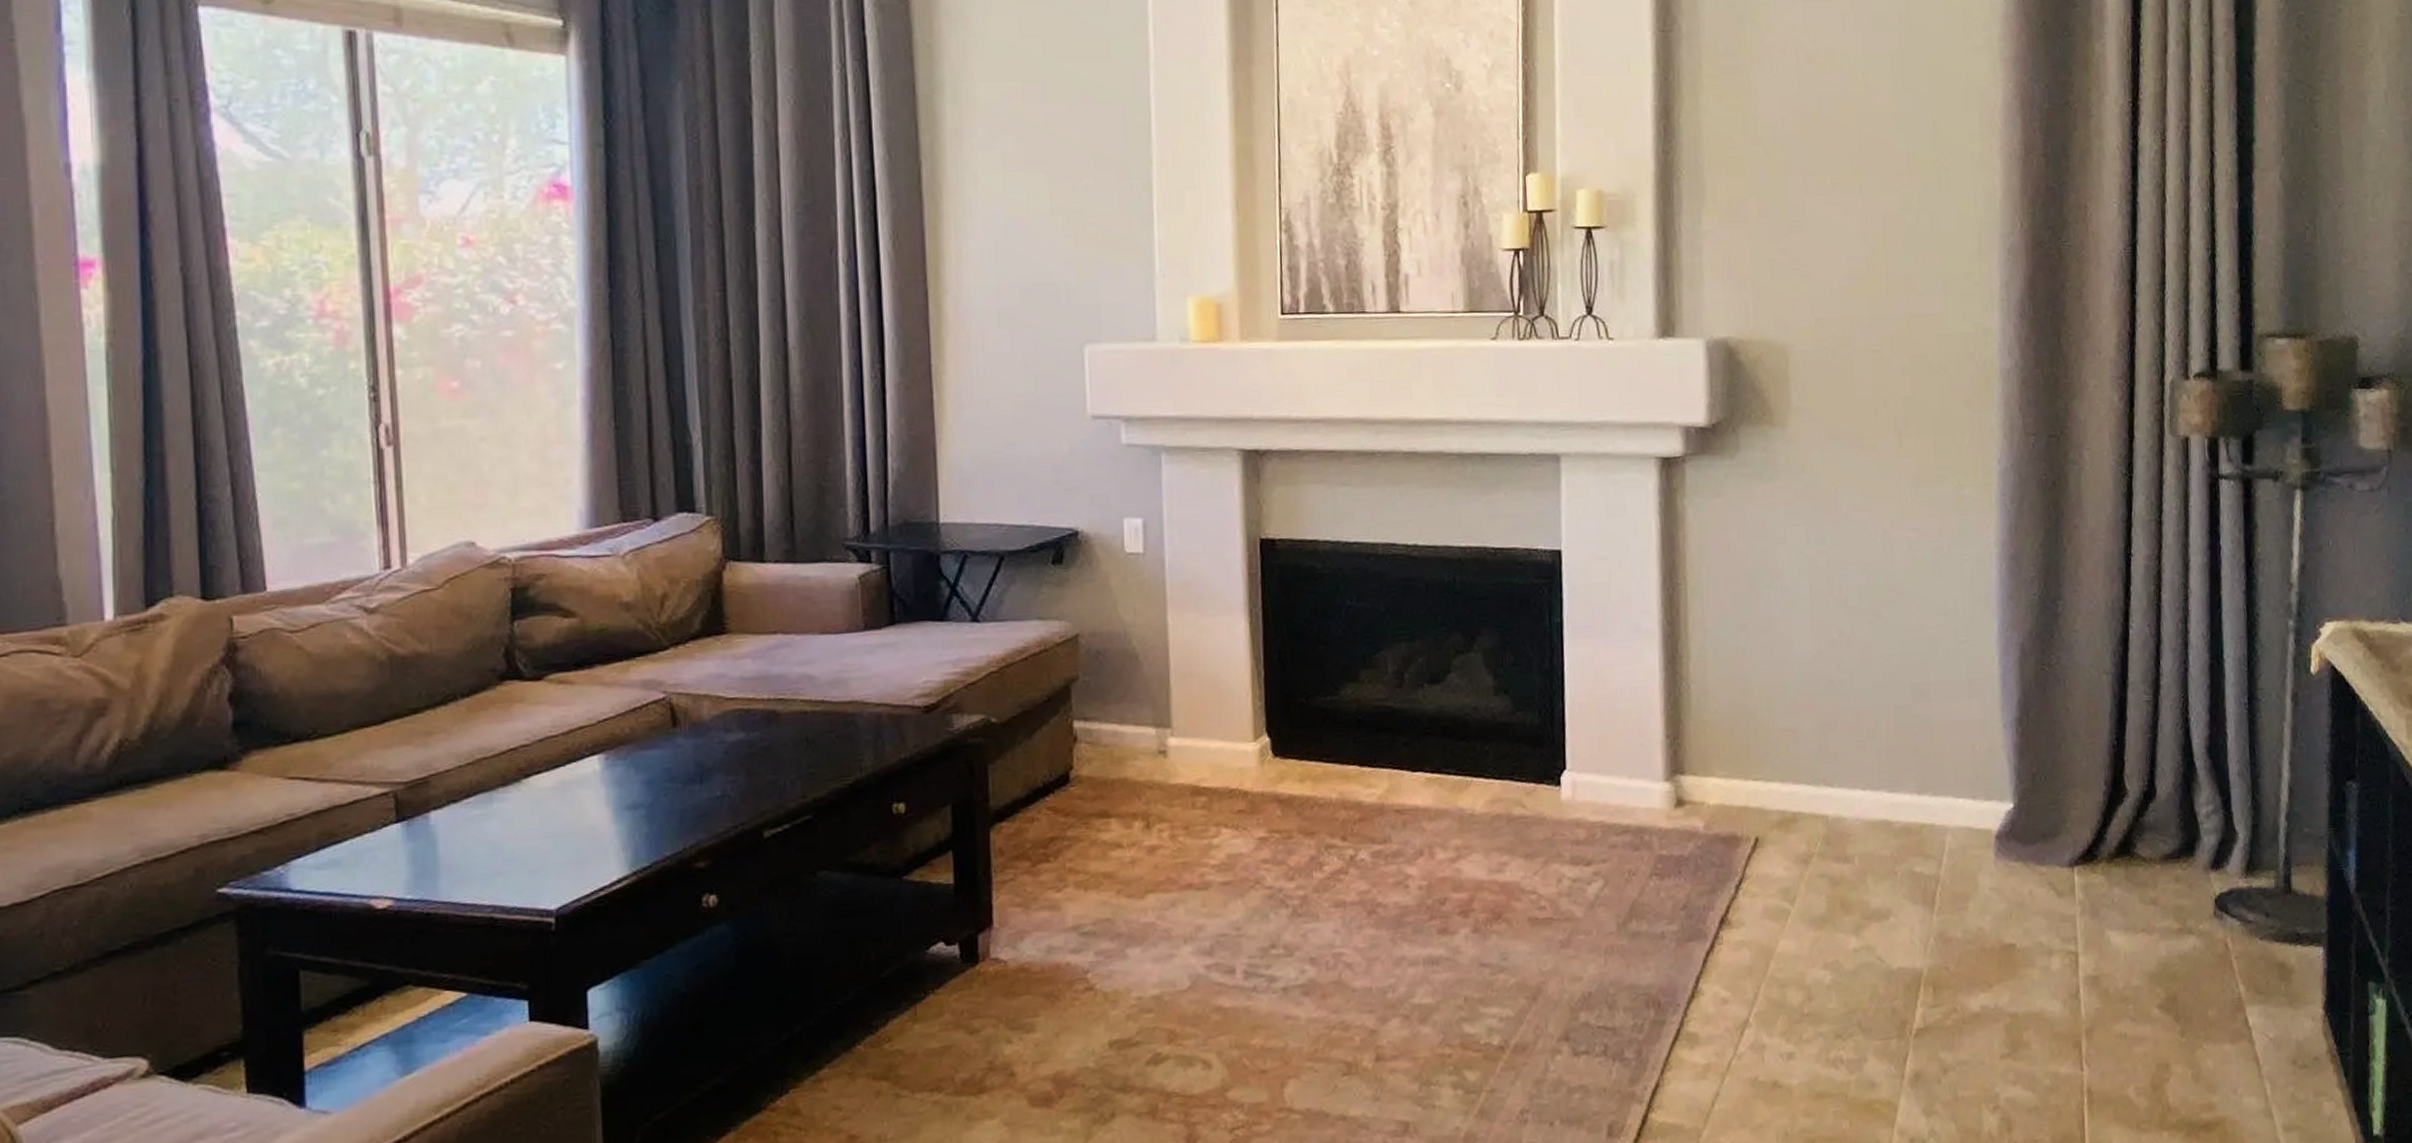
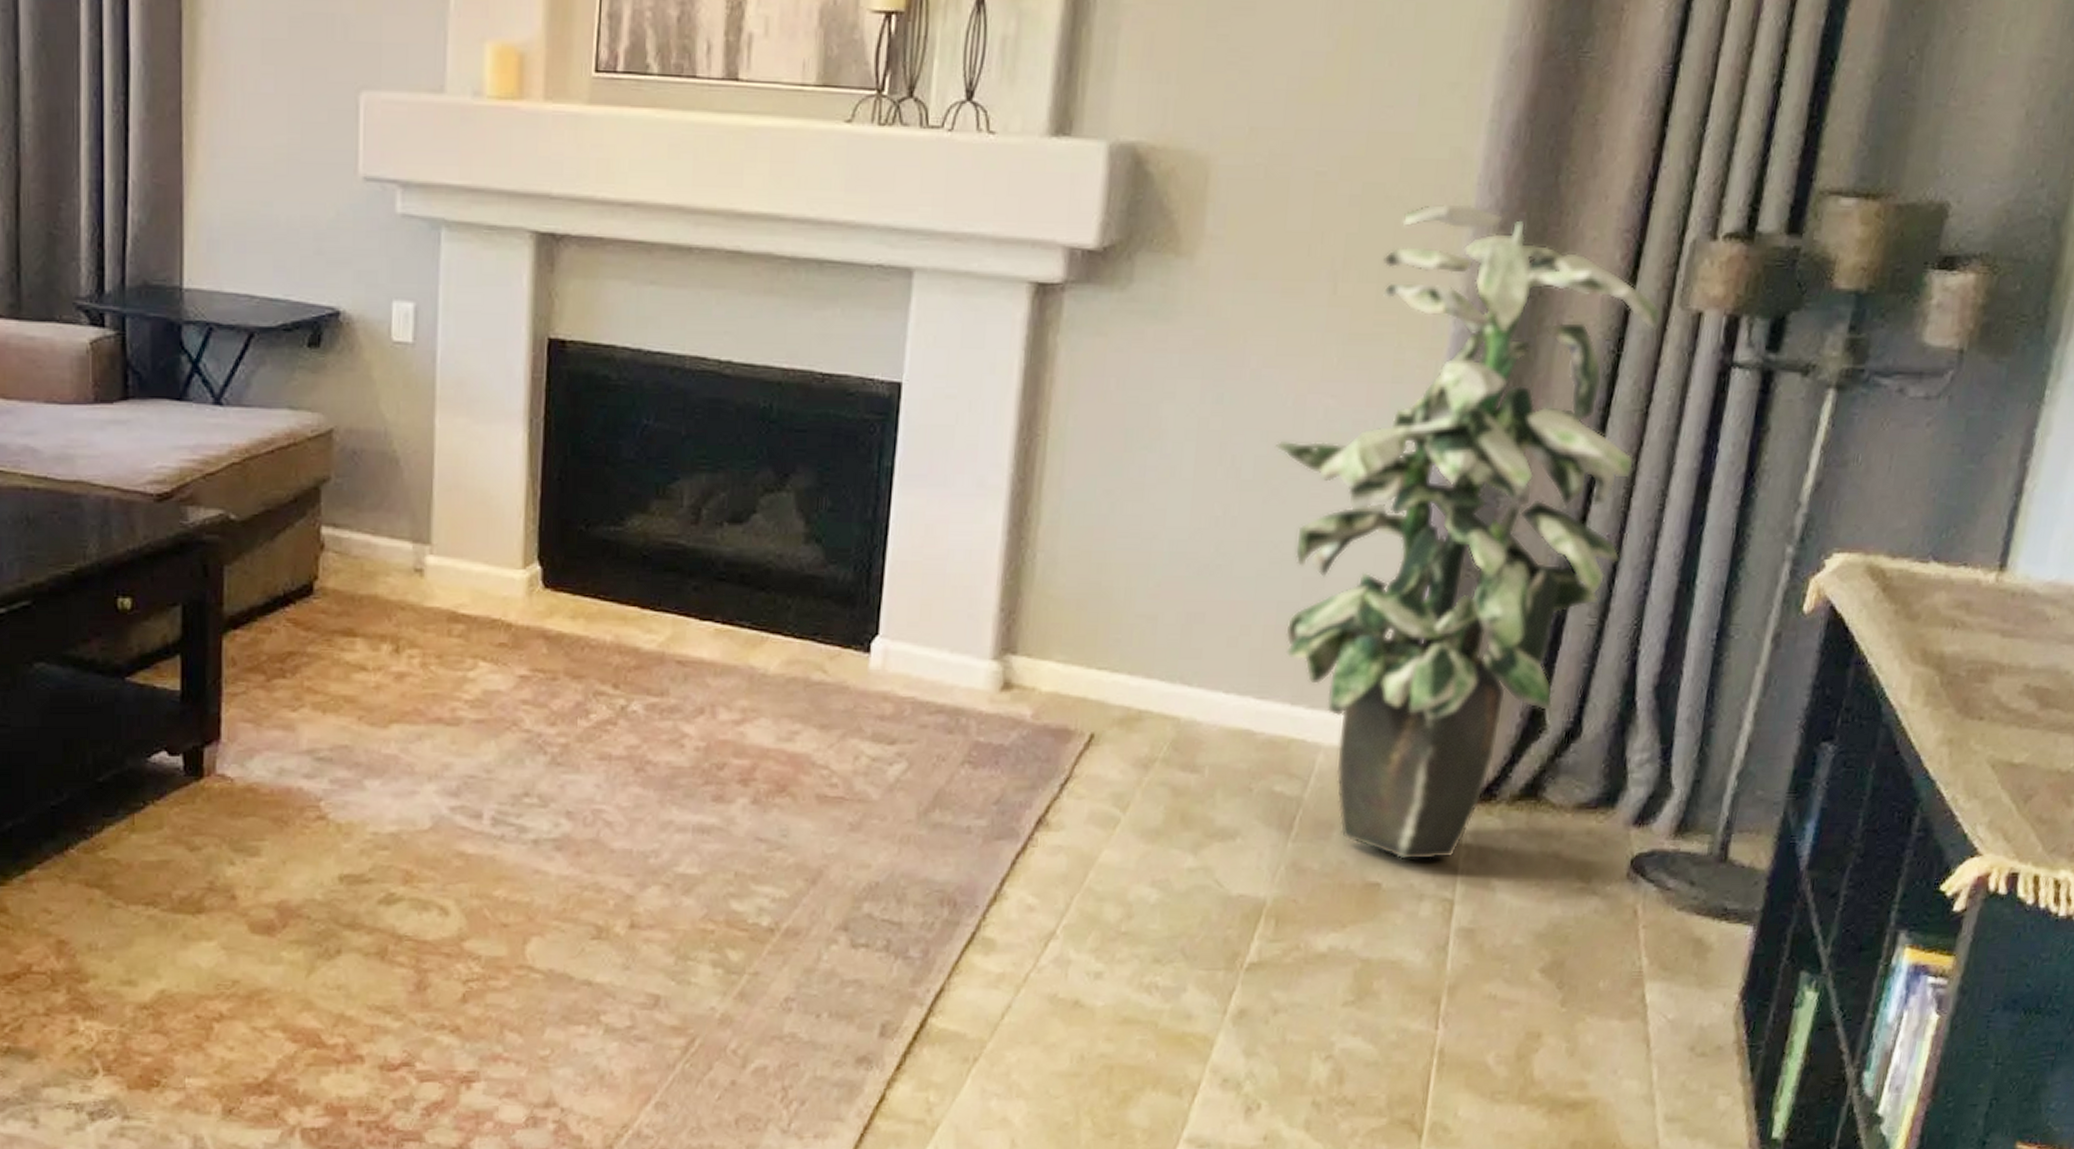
indoor plant: none [1872,366,2161,922] -> present [1274,203,1662,861]

